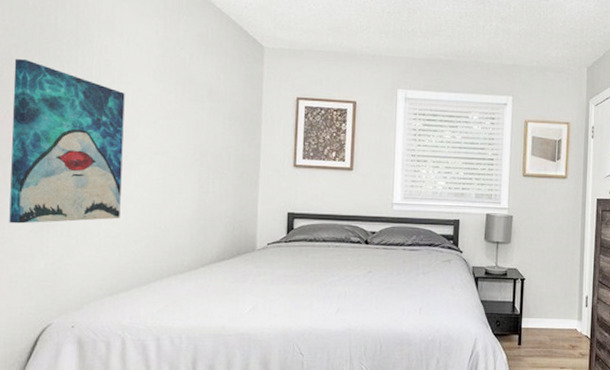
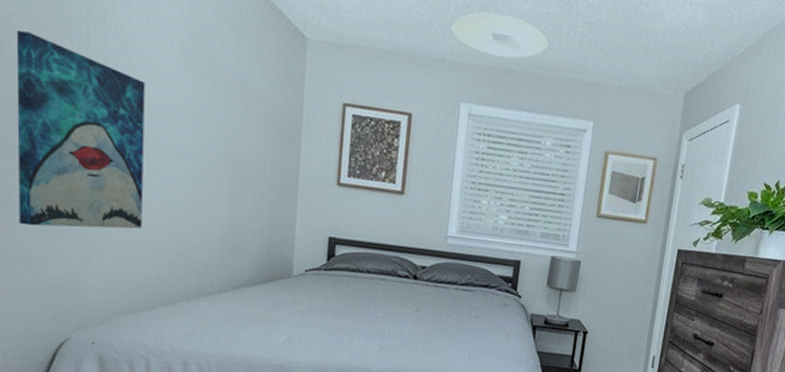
ceiling light: none [386,15,469,51] -> present [452,12,550,59]

